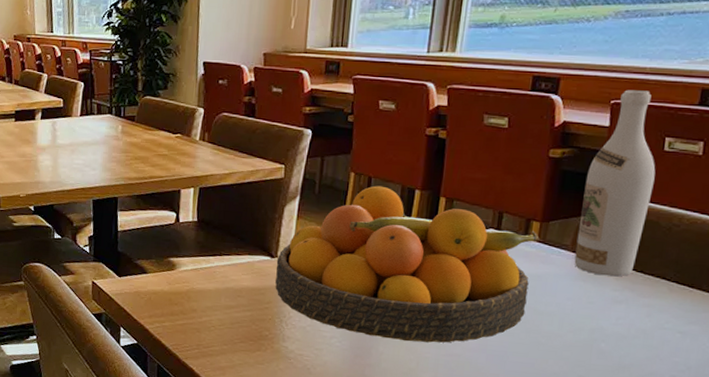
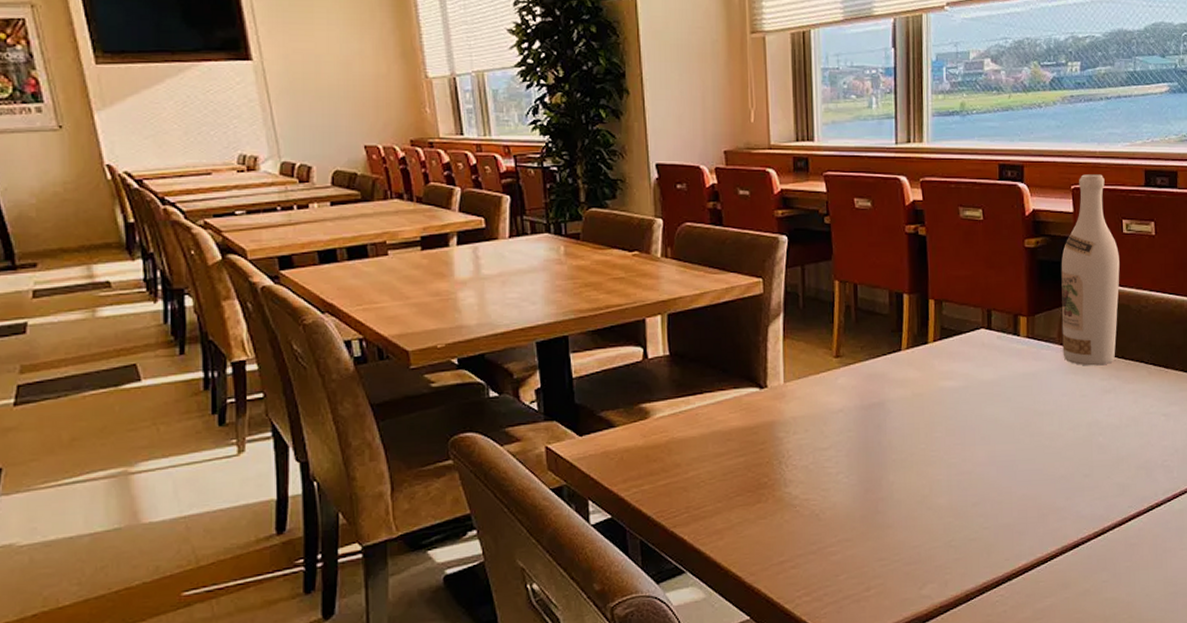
fruit bowl: present [275,185,541,343] -> none [766,293,1030,466]

